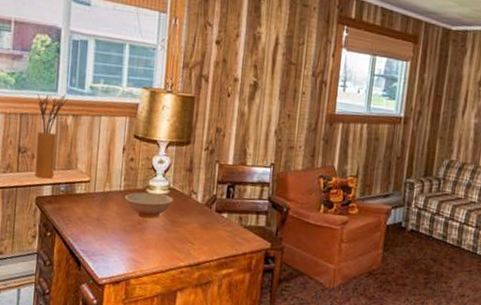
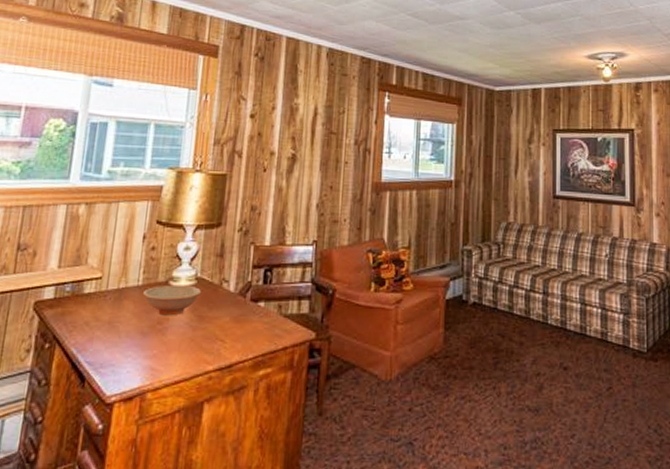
vase: present [35,93,68,180] -> none [35,181,82,279]

